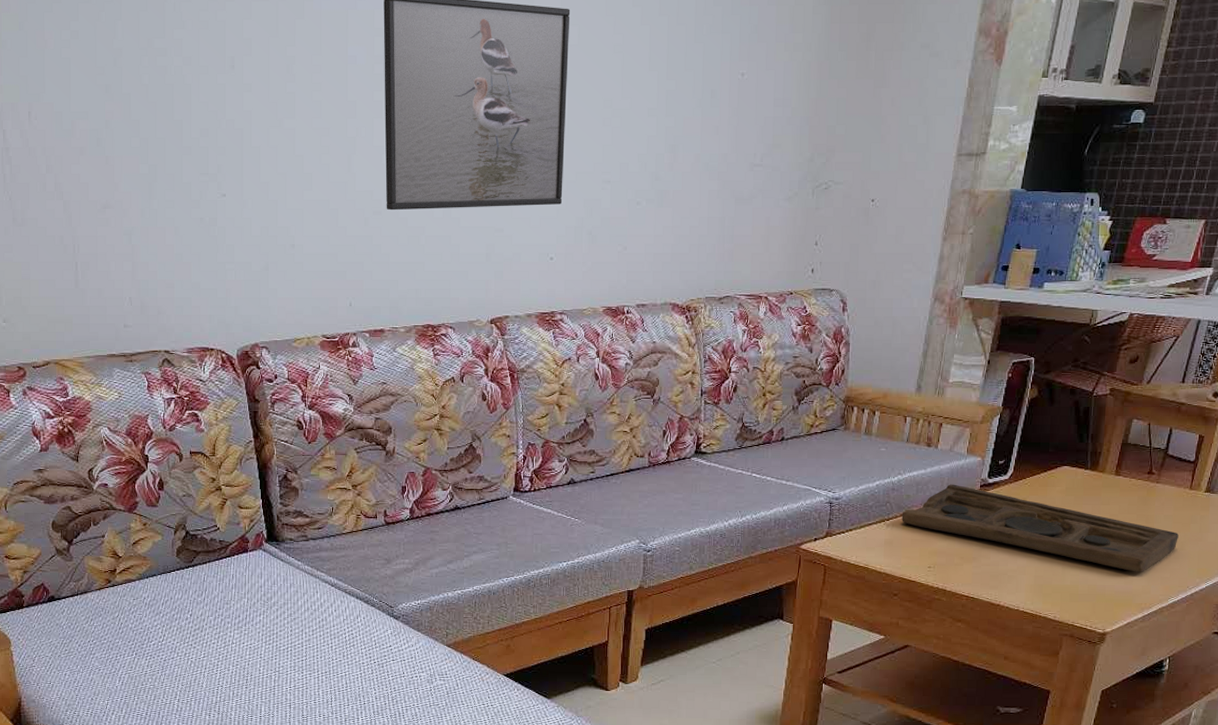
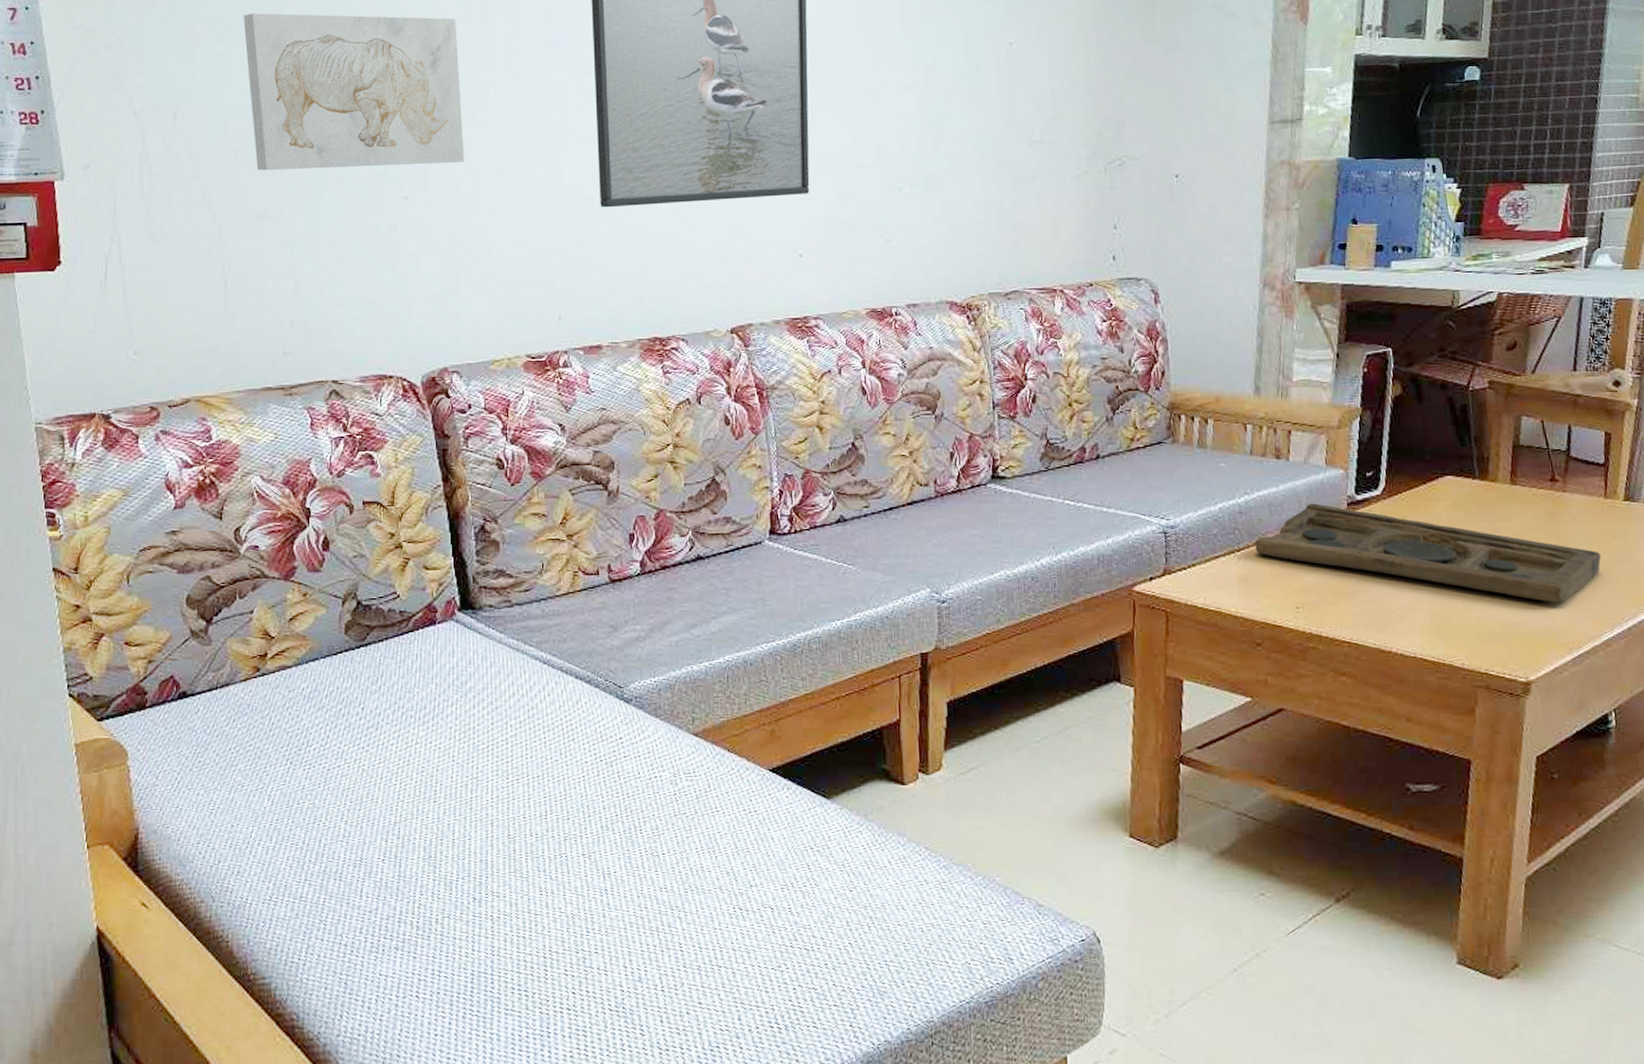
wall art: none [85,22,273,167] -> present [243,13,464,171]

